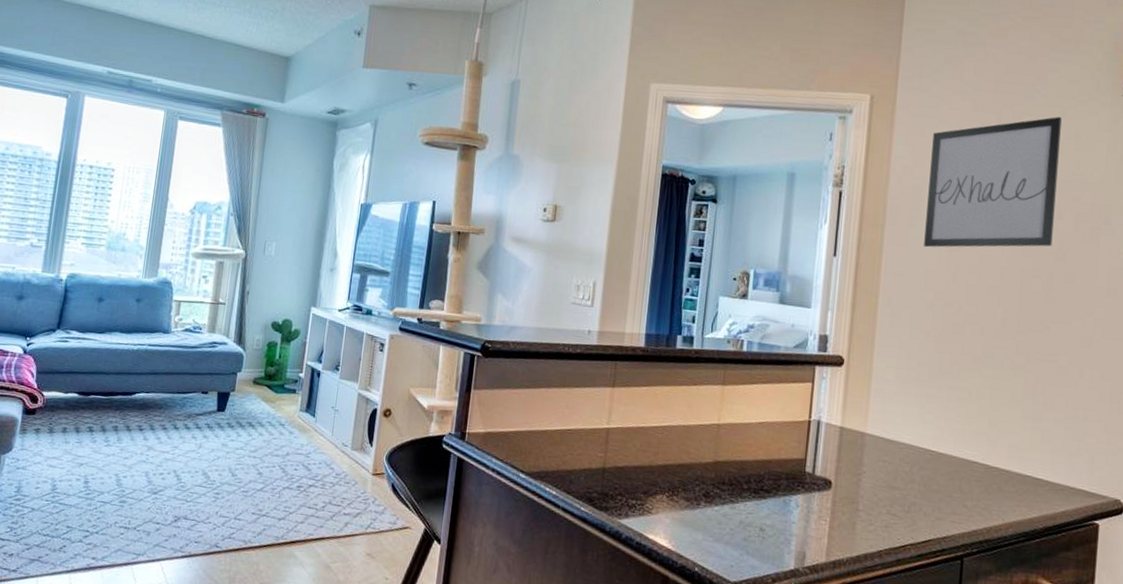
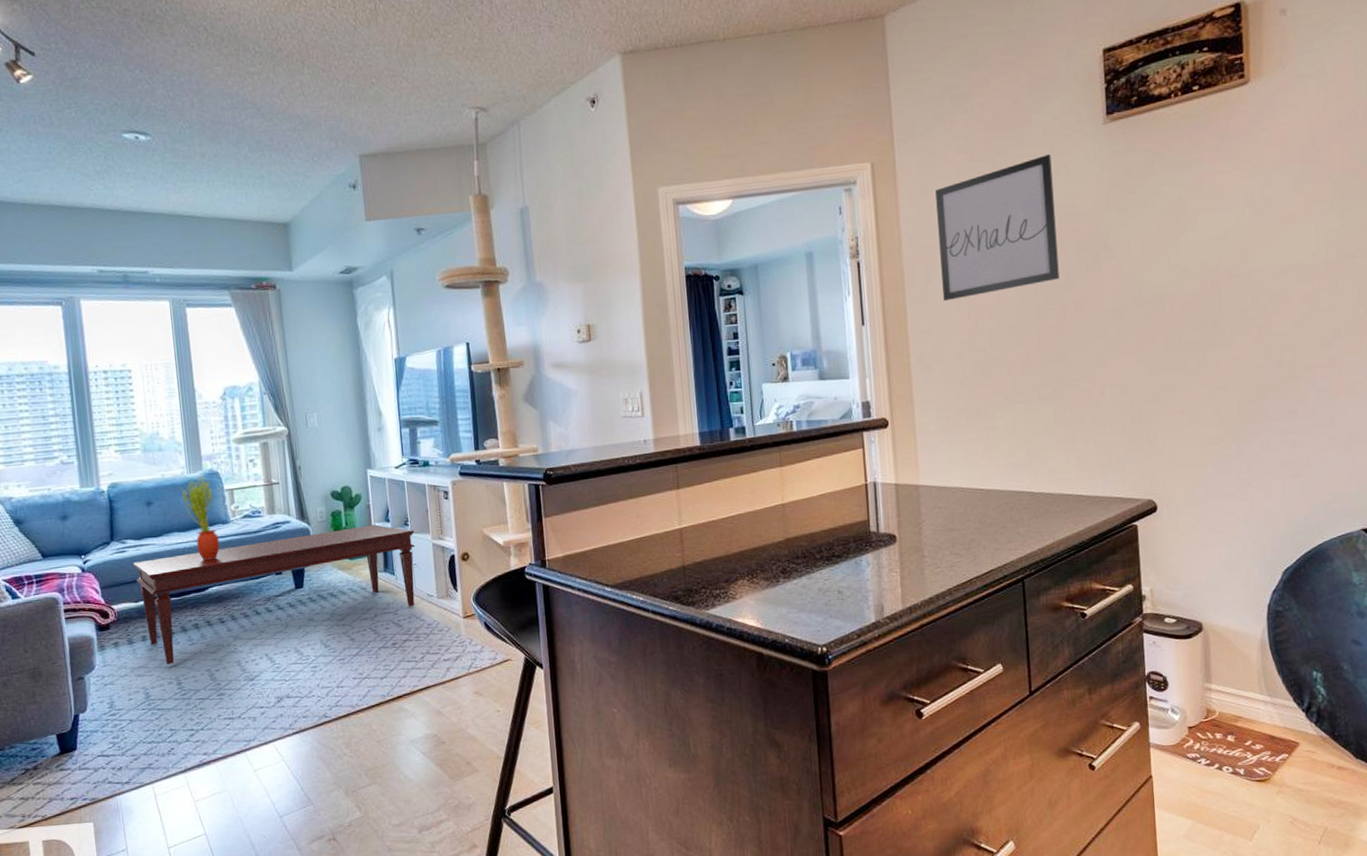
coffee table: none [69,353,344,462] -> present [132,525,416,665]
potted plant: none [132,283,162,366] -> present [180,476,220,561]

